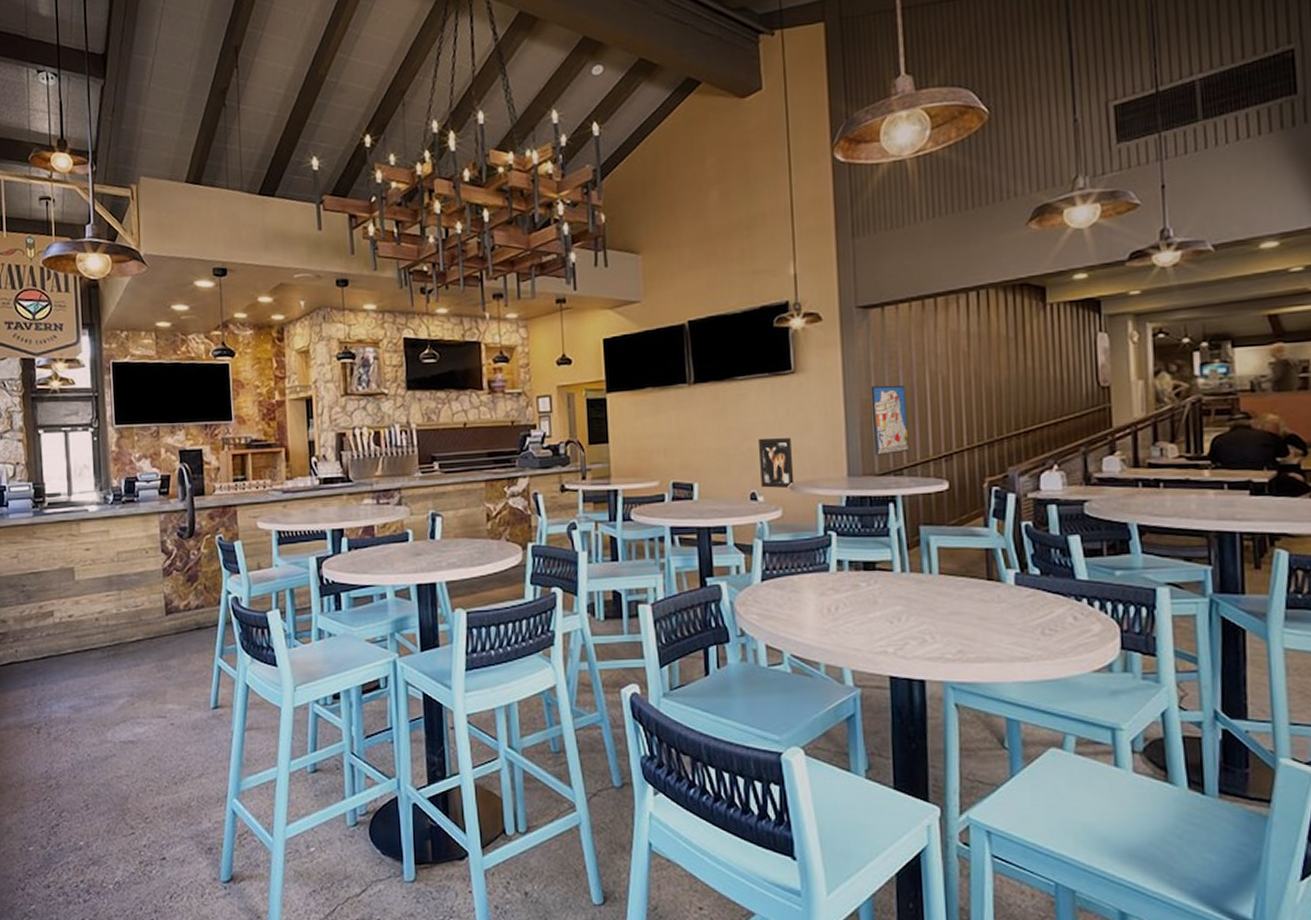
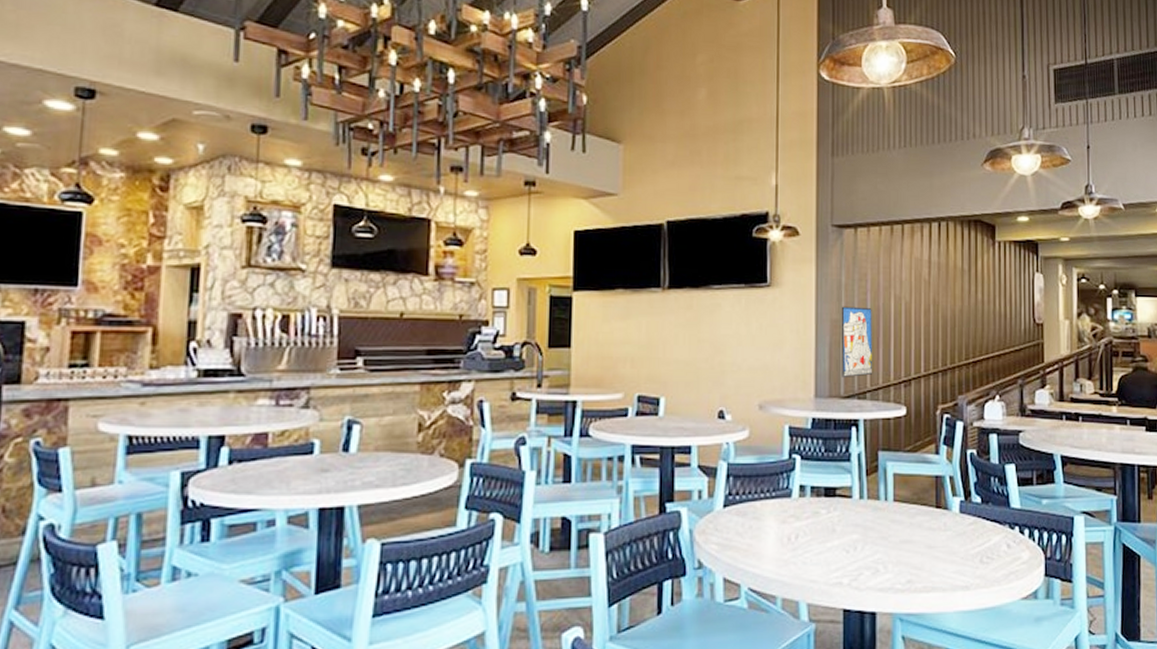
wall art: present [757,437,795,489] -> none [729,352,763,408]

